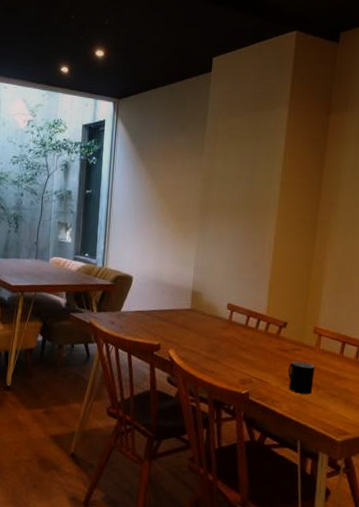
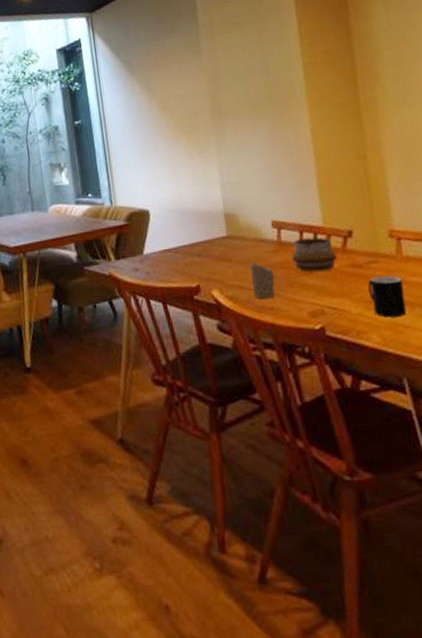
candle: none [201,333,220,364] -> present [249,262,275,299]
decorative bowl: none [237,321,271,350] -> present [291,237,337,272]

